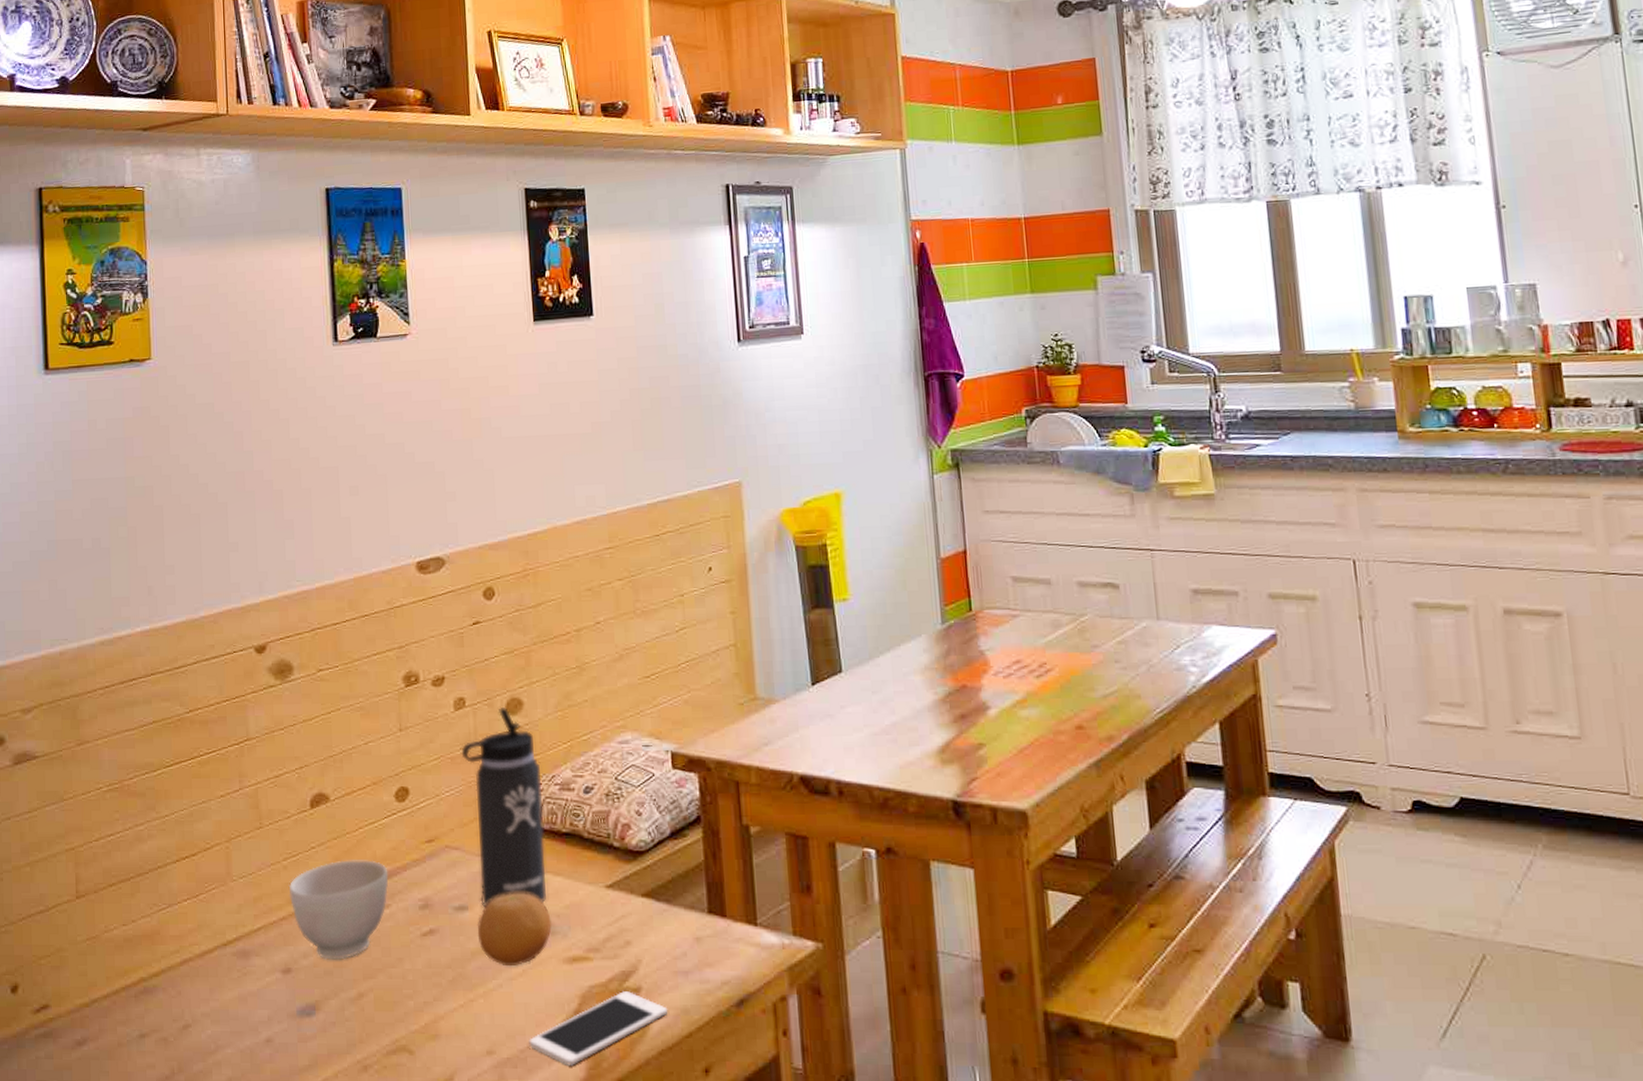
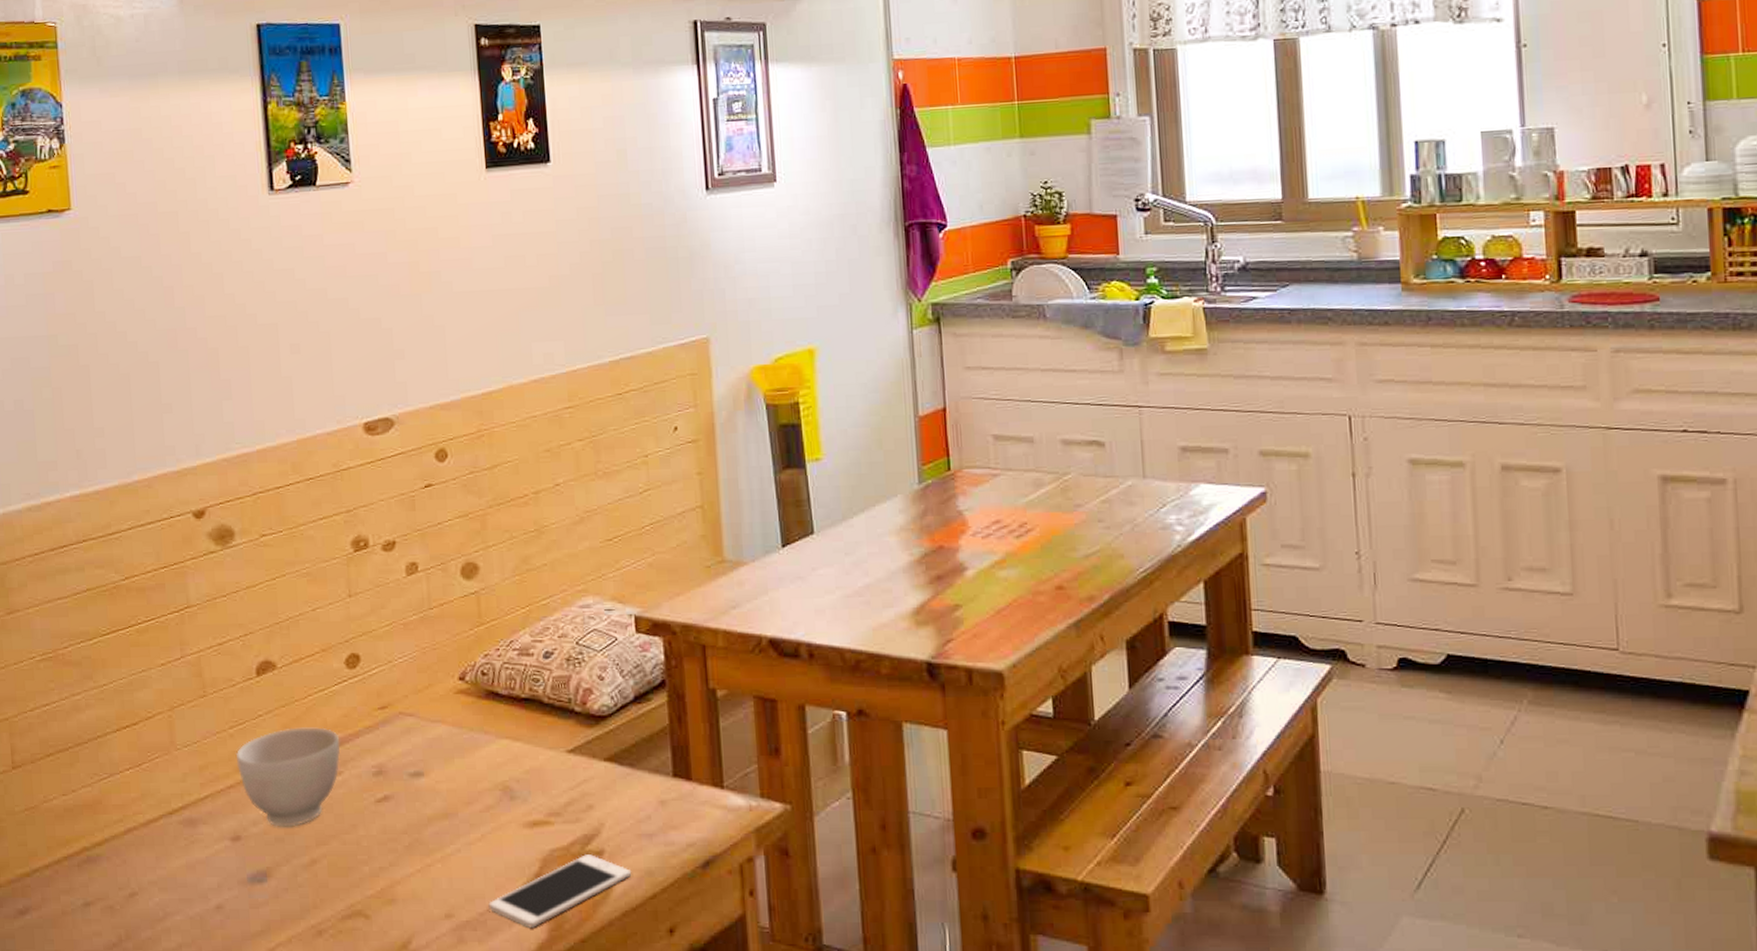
thermos bottle: present [461,706,546,908] -> none [414,571,505,774]
fruit: present [477,893,552,965] -> none [433,759,511,830]

